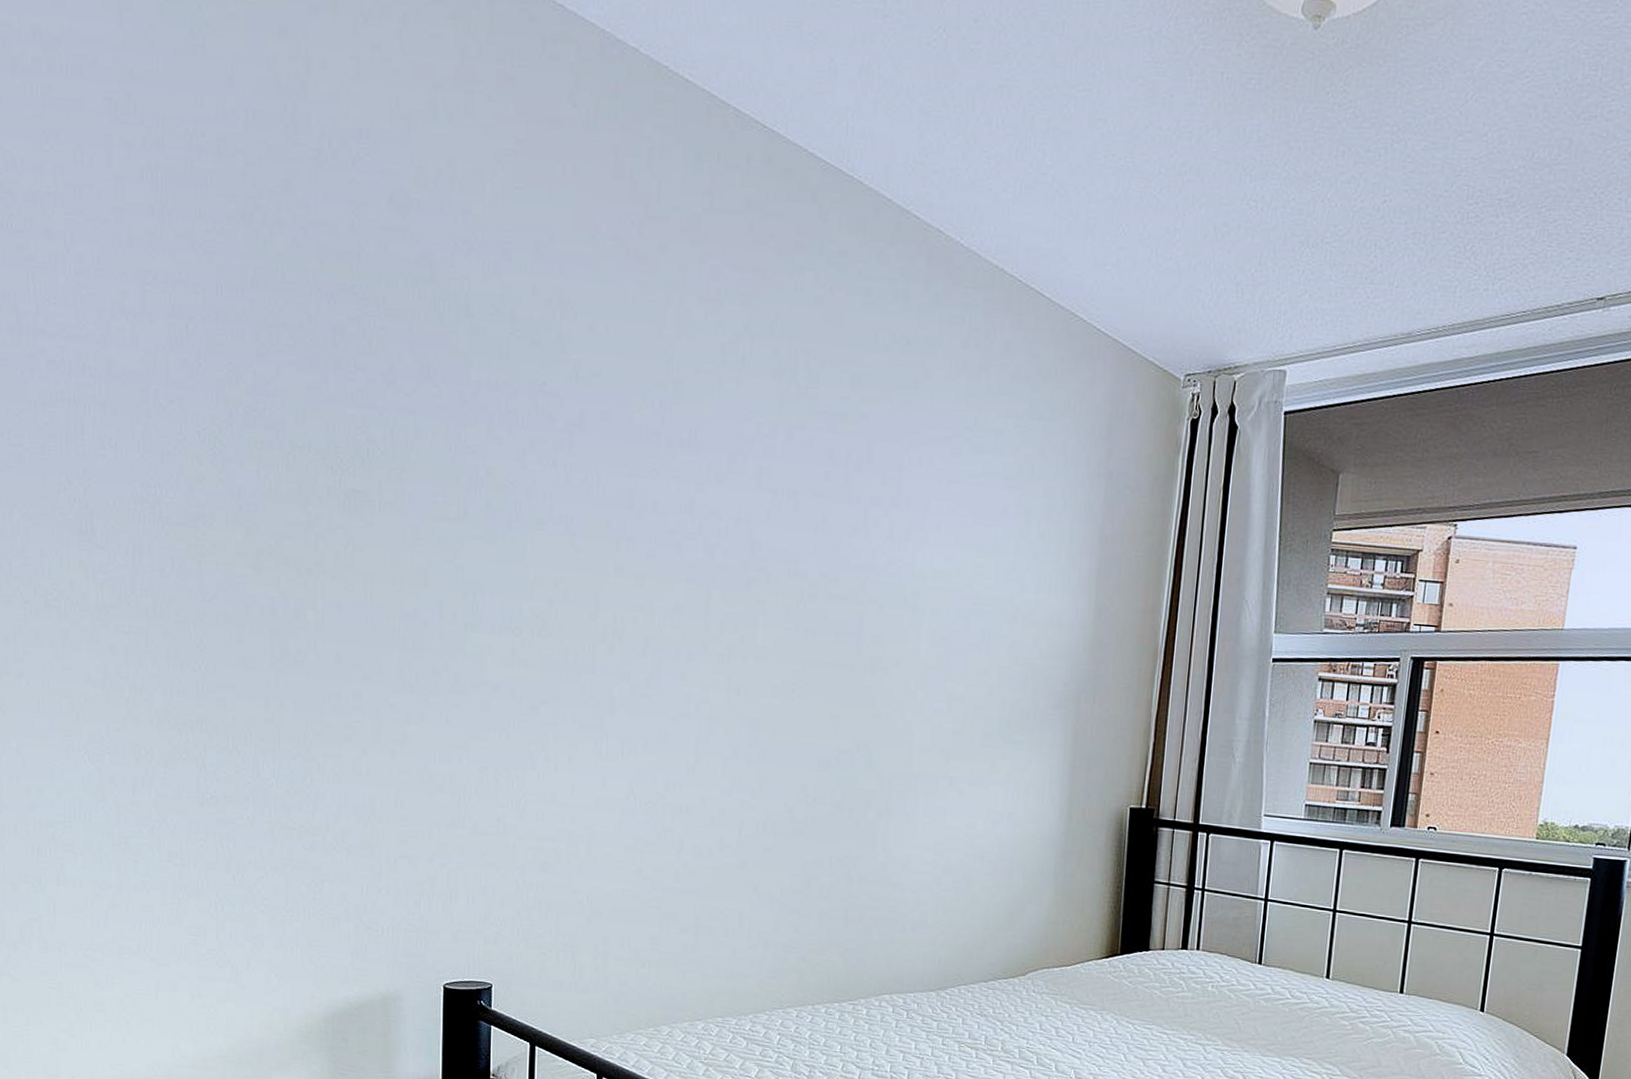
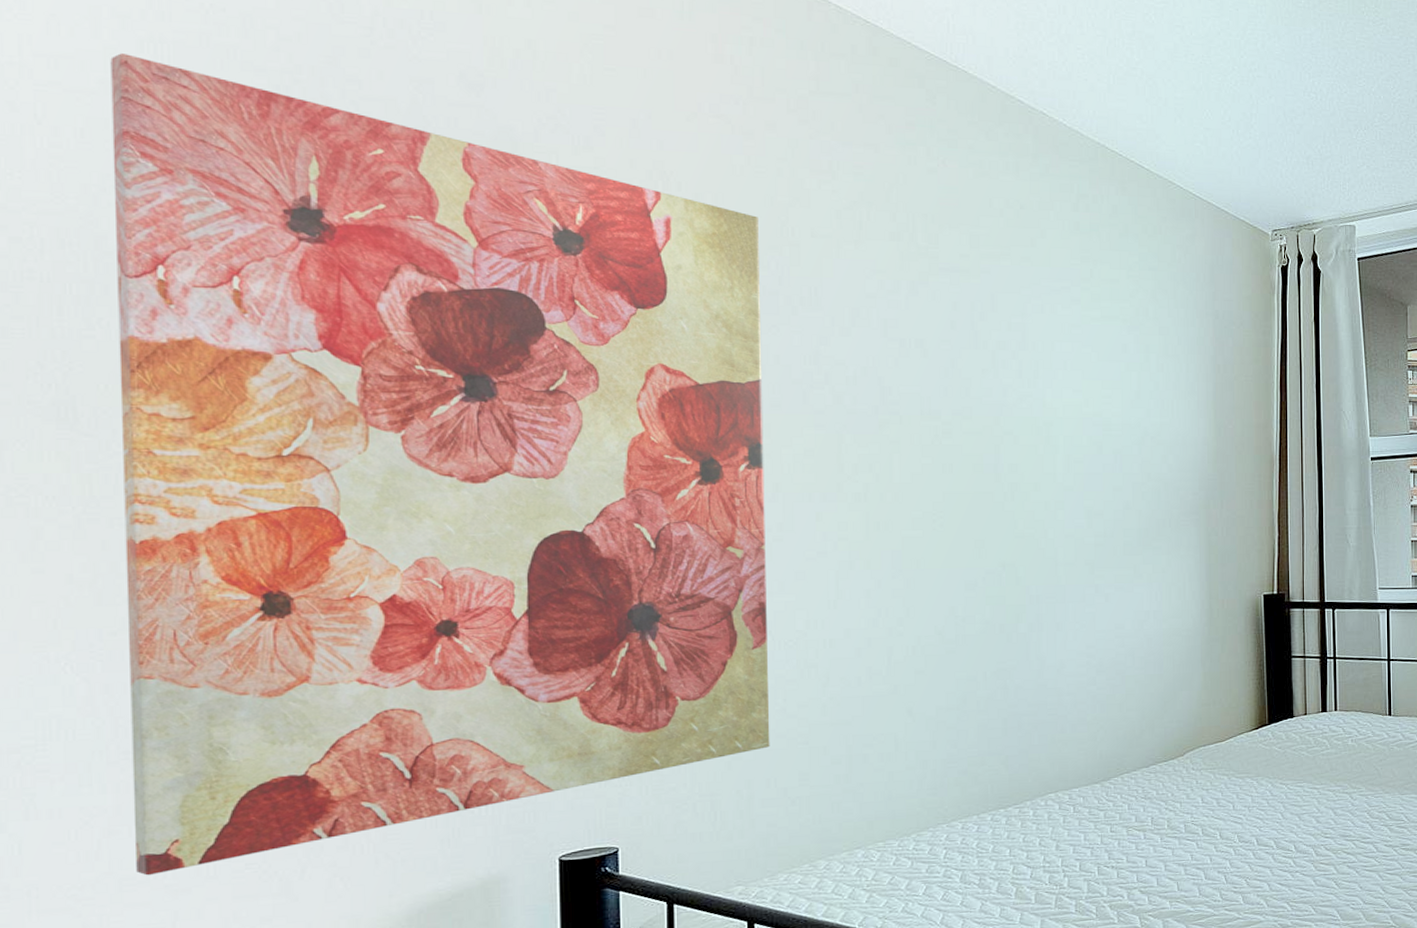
wall art: none [119,181,646,948] -> present [110,53,770,876]

